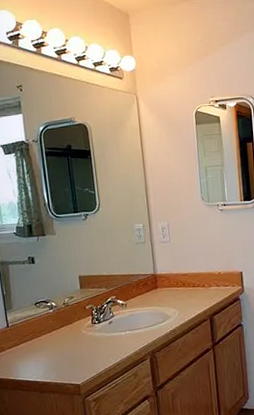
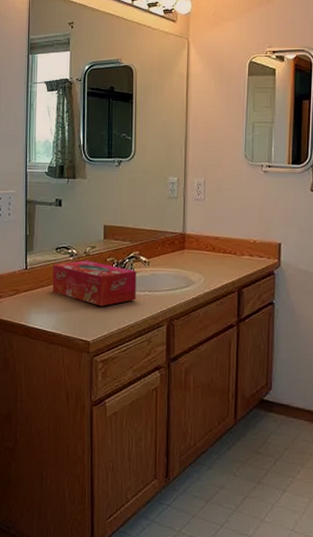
tissue box: none [34,310,118,351] -> present [52,260,137,307]

